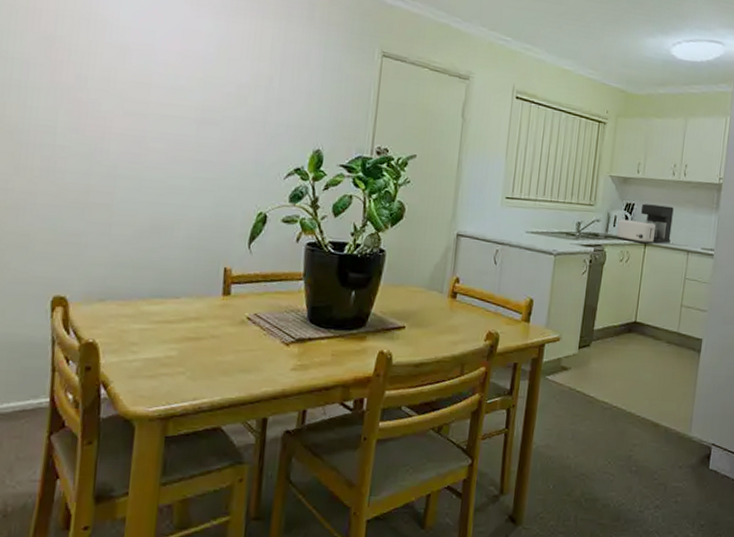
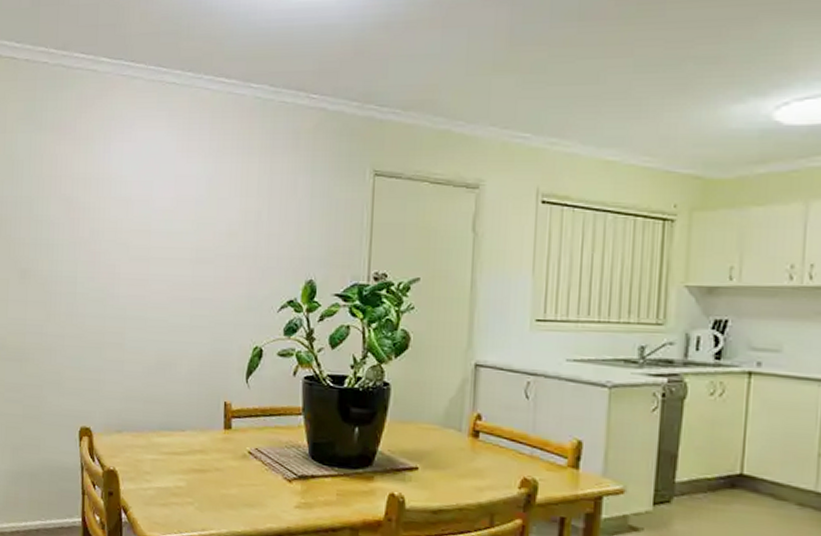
toaster: present [616,219,656,244] -> none [701,341,765,372]
coffee maker: present [641,203,674,244] -> none [740,319,795,371]

